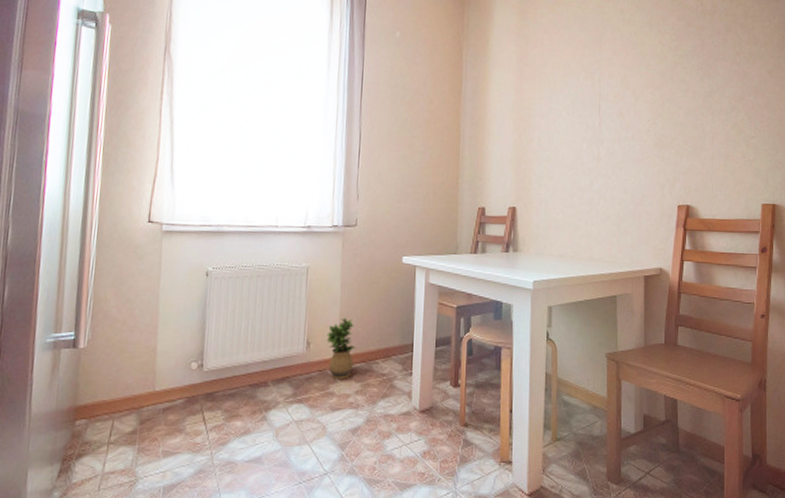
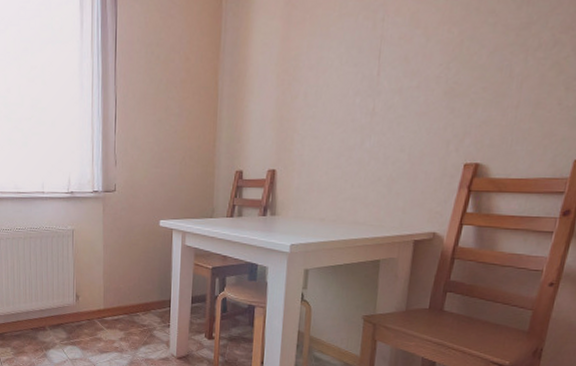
potted plant: present [326,317,355,379] -> none [93,275,118,328]

